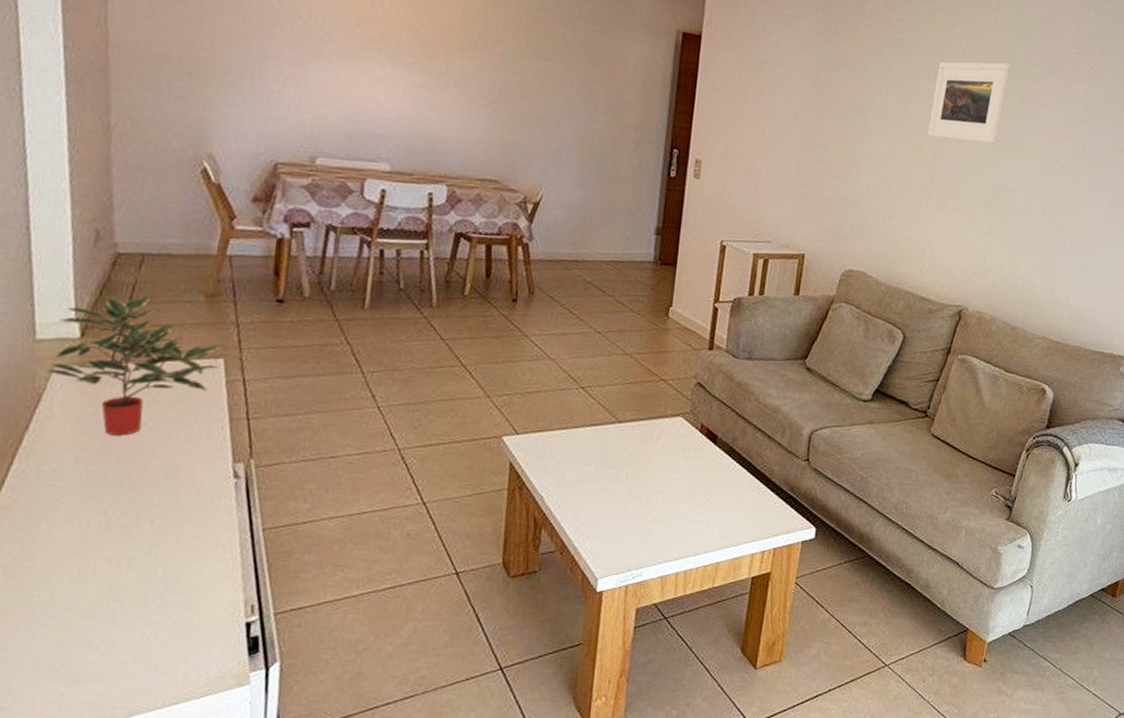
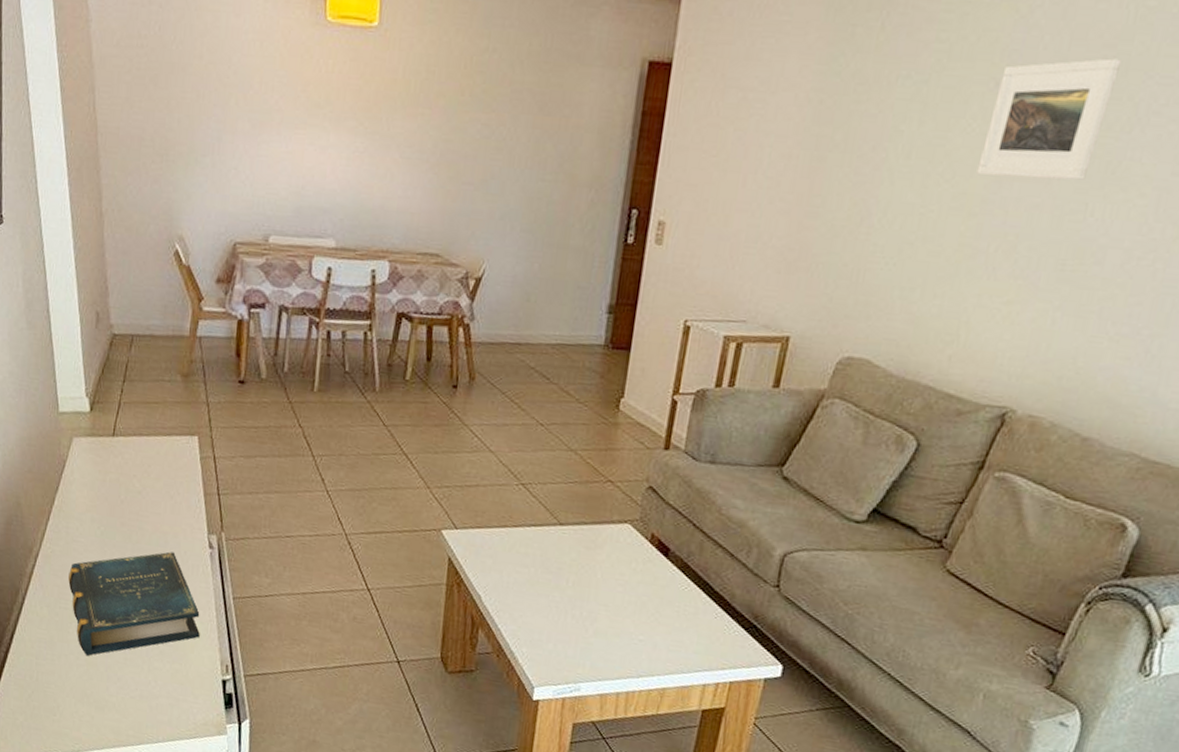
book: none [36,486,219,620] -> present [68,552,200,656]
potted plant: present [47,296,226,436] -> none [68,375,199,502]

